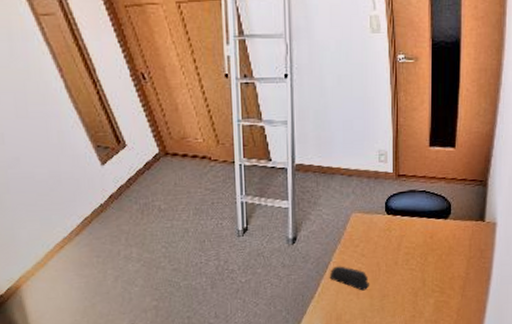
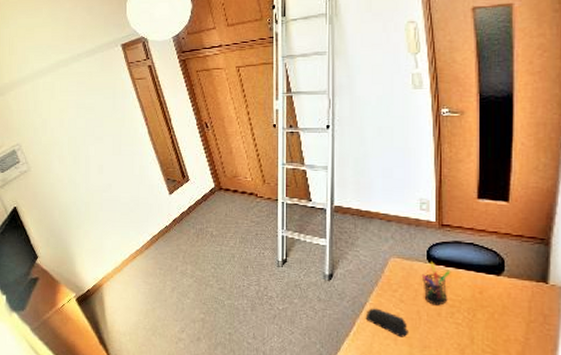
pen holder: none [381,212,407,255] -> present [422,261,451,306]

